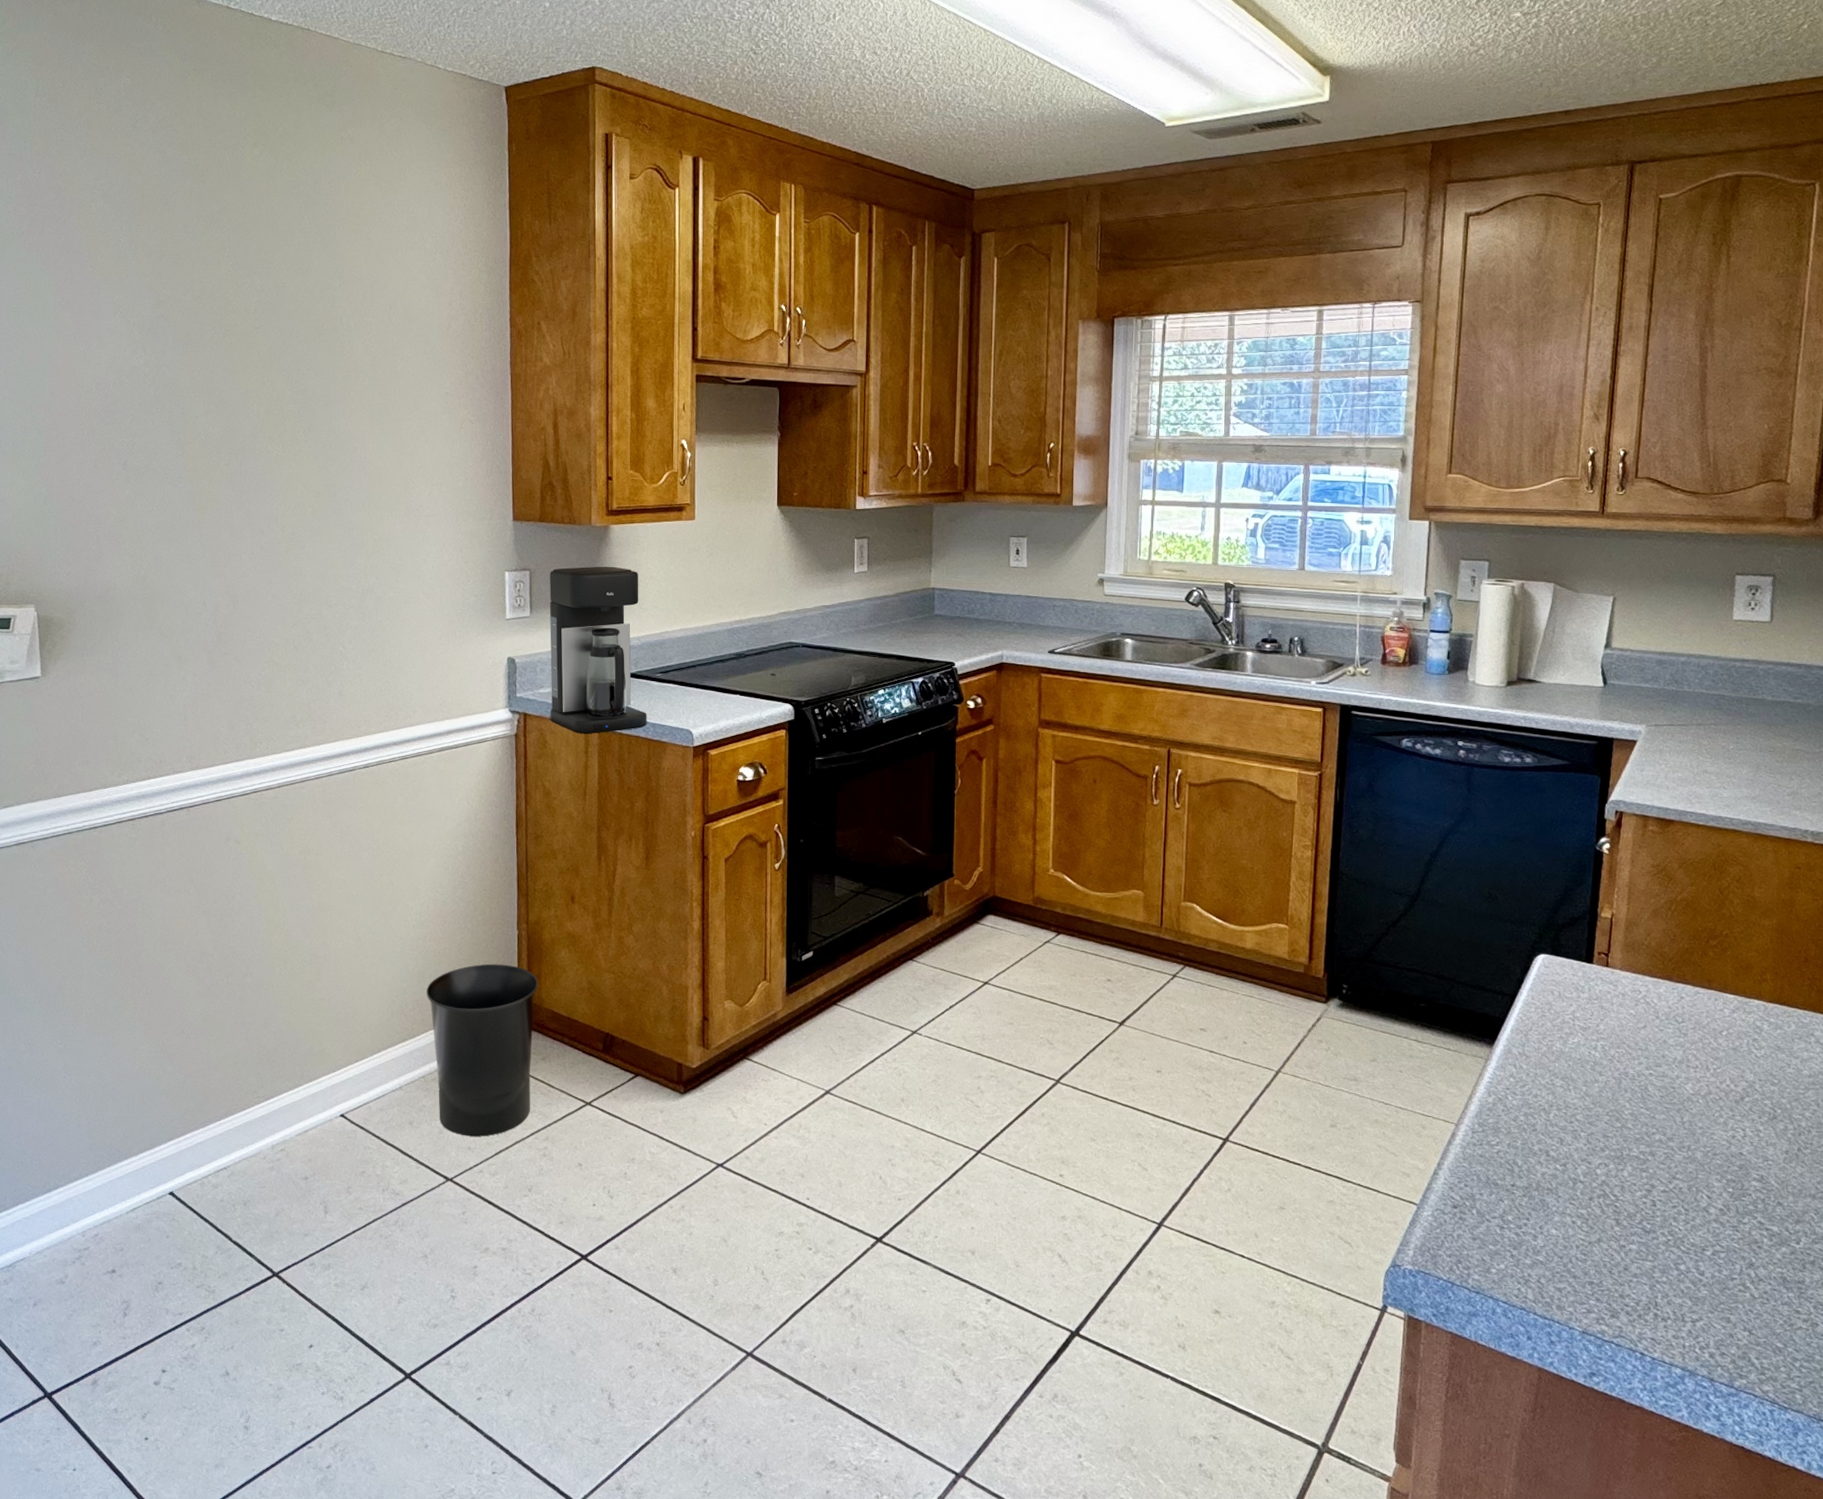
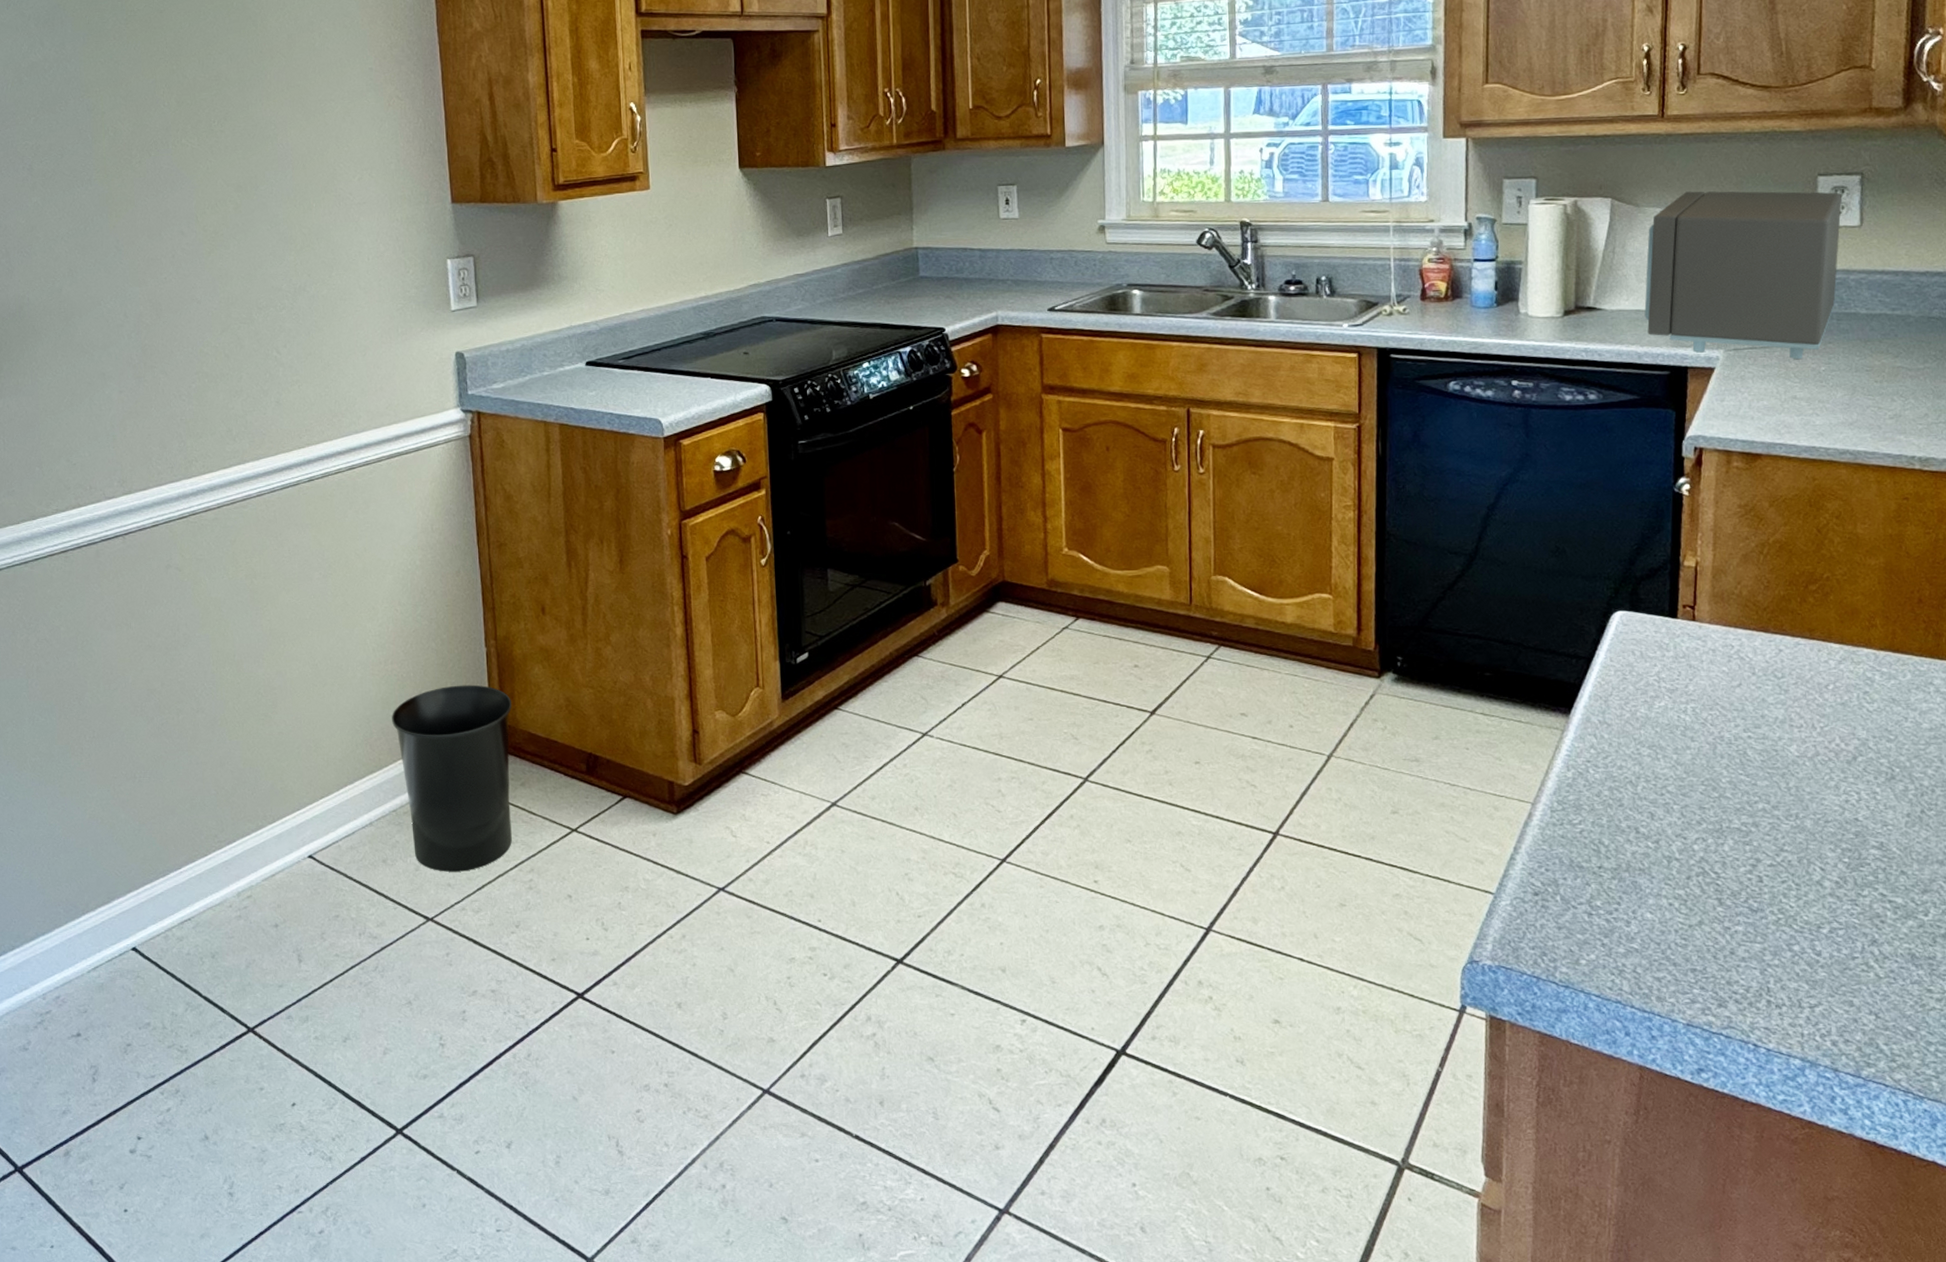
coffee maker: present [549,566,647,735] -> none [495,246,612,431]
microwave: none [1578,581,1755,737] -> present [1644,191,1842,359]

